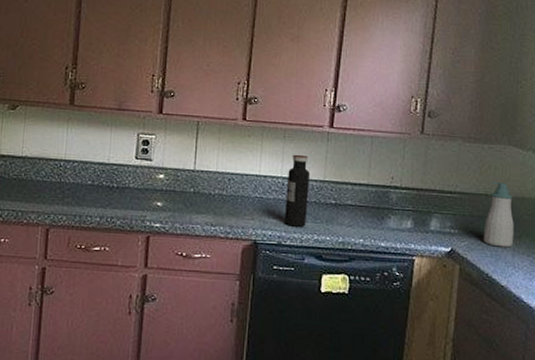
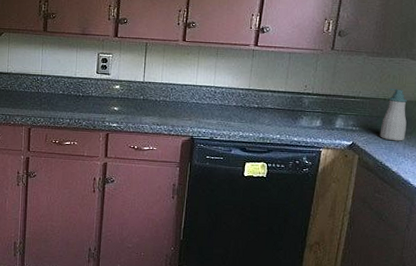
water bottle: present [284,154,311,227] -> none [215,68,238,126]

